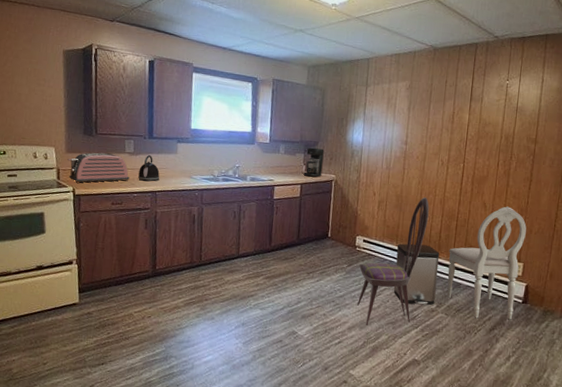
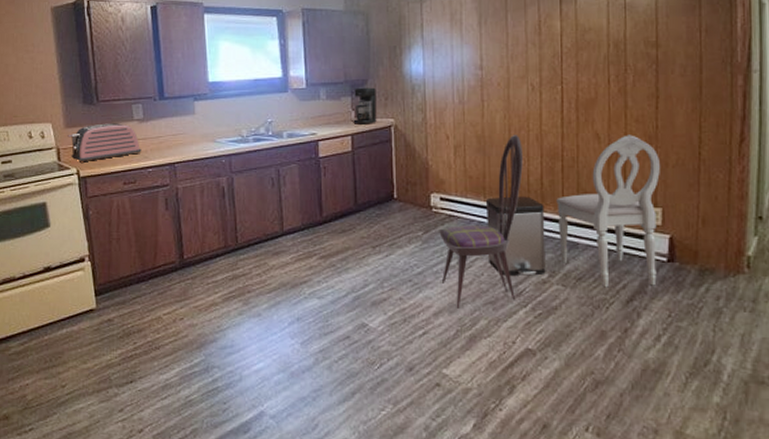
kettle: present [137,154,160,182] -> none [150,119,178,152]

